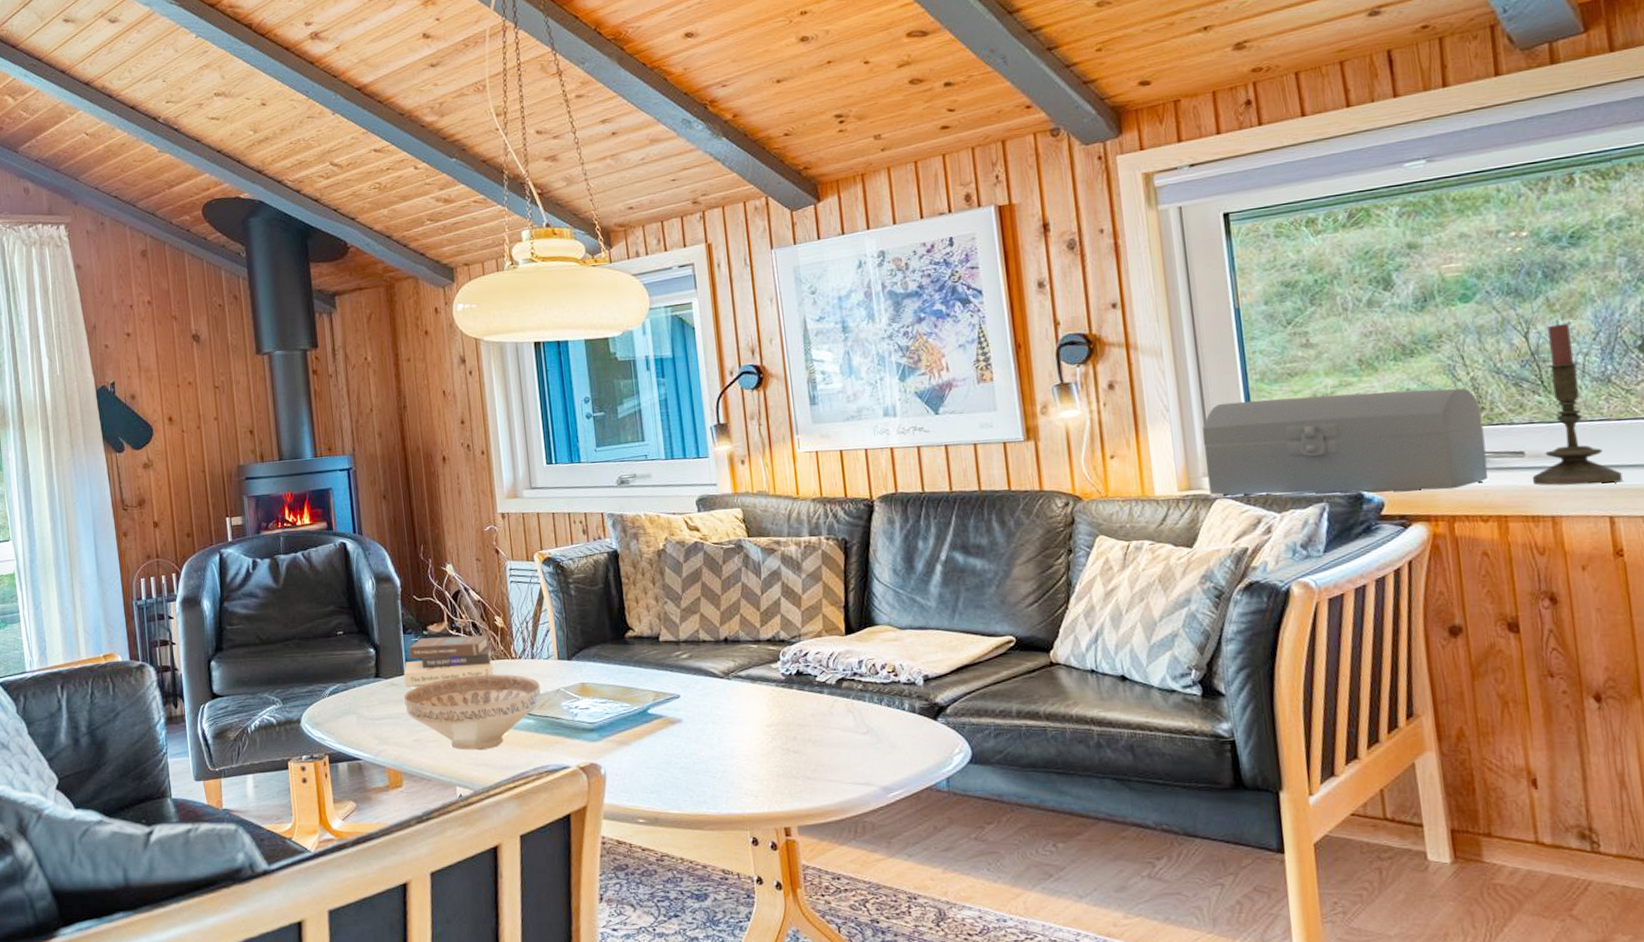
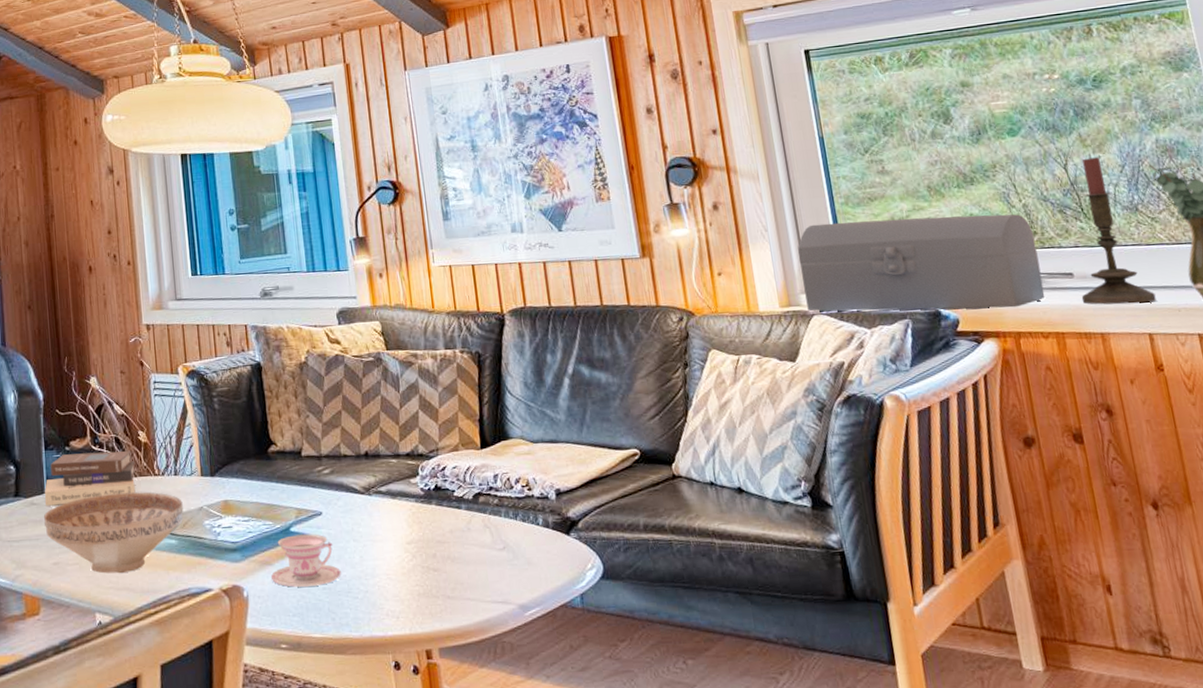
teacup: none [628,716,699,766] -> present [270,534,341,587]

